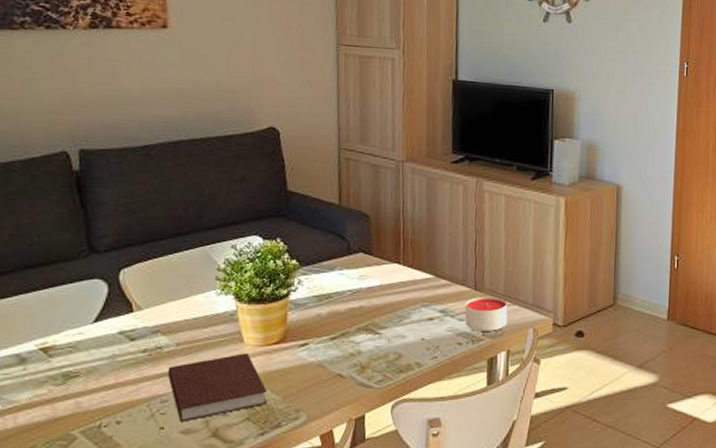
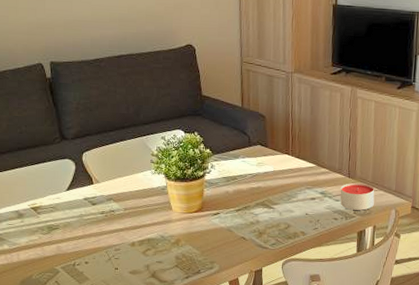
notebook: present [167,353,268,422] -> none [119,218,191,265]

